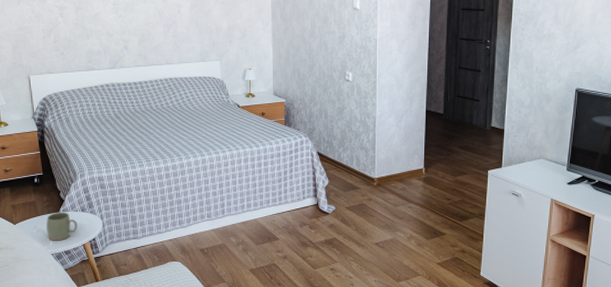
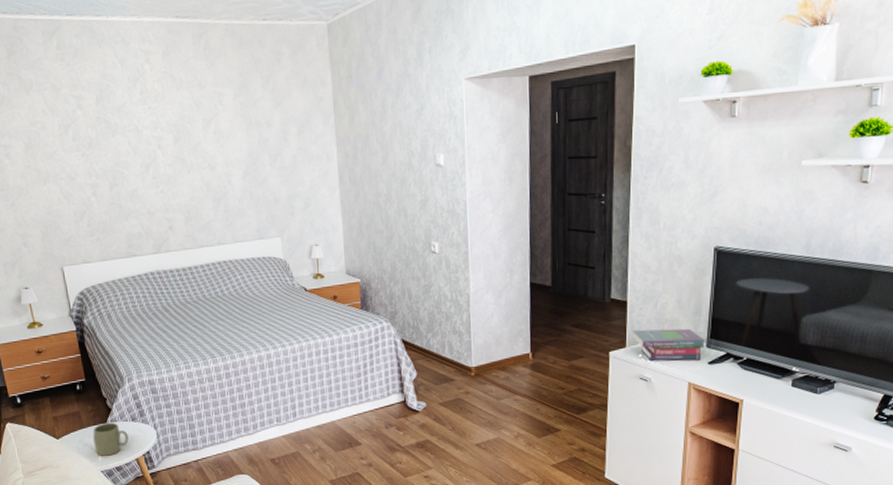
books: none [507,153,565,181] -> present [632,328,705,362]

